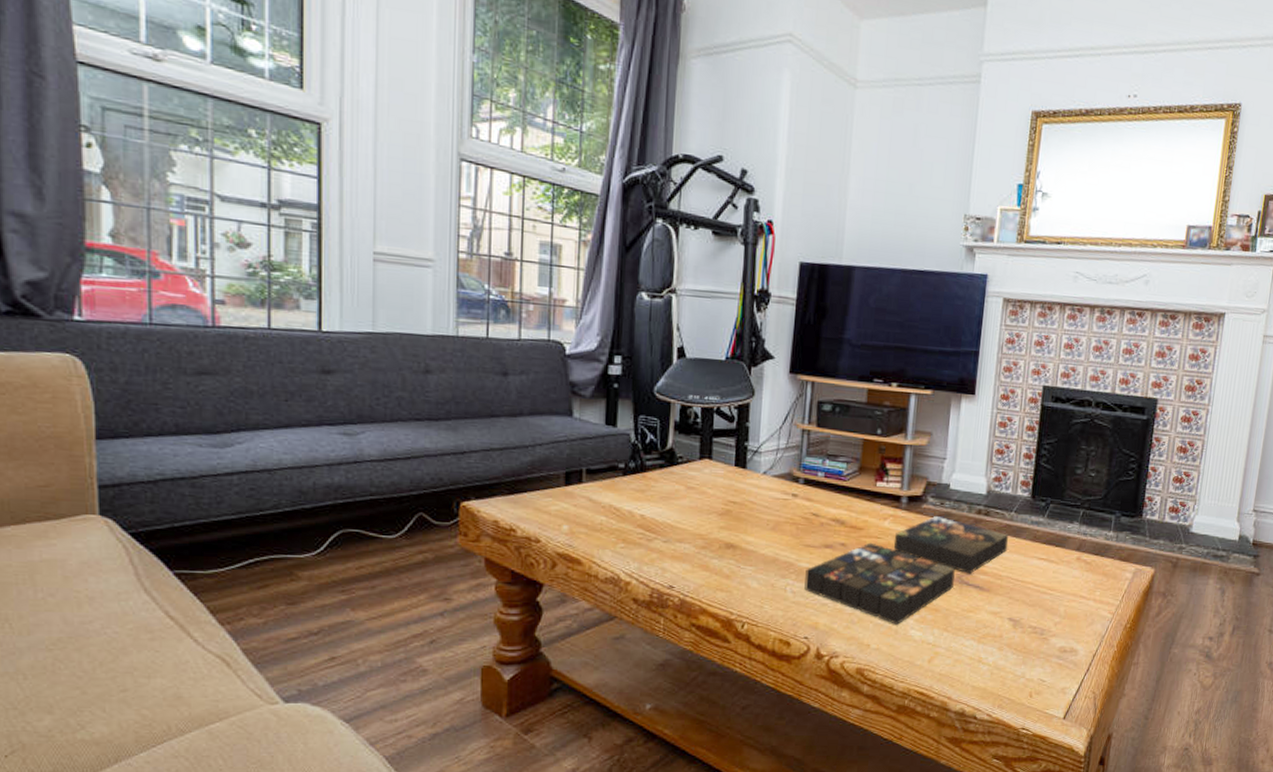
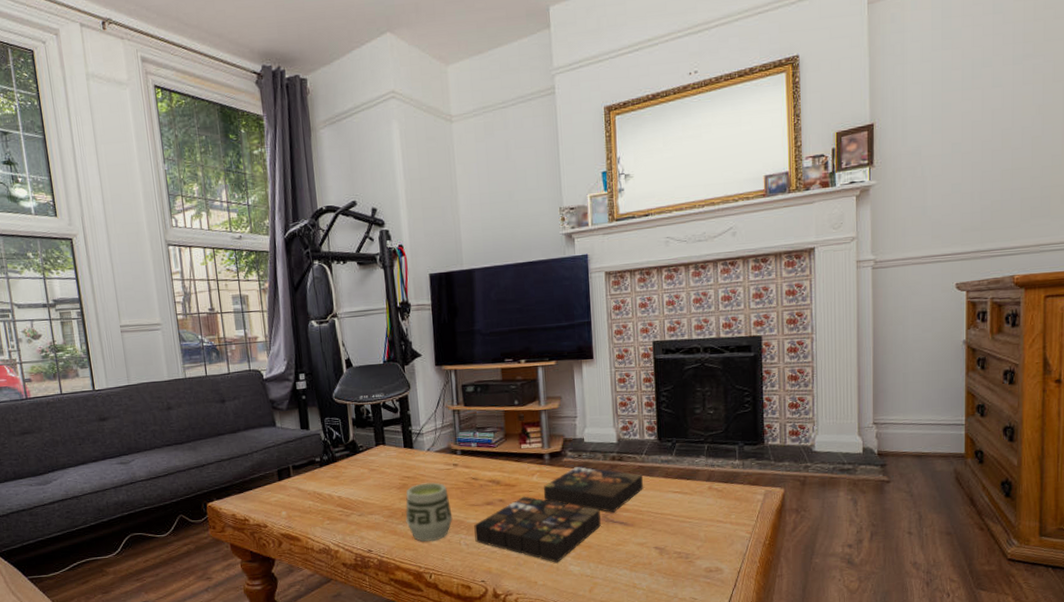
cup: none [722,512,782,583] -> present [405,482,453,542]

